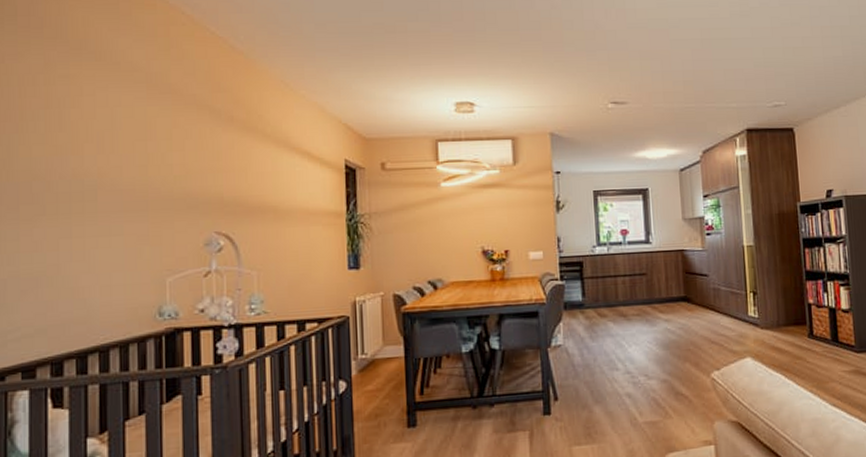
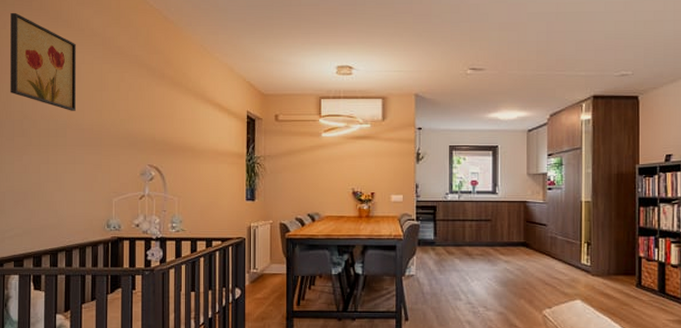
wall art: none [11,41,110,168] -> present [10,12,76,111]

